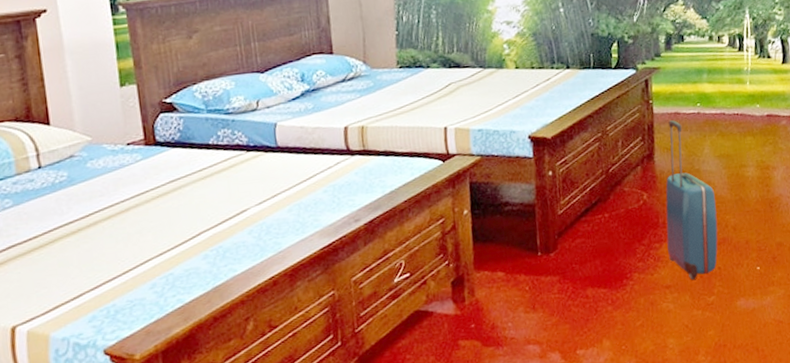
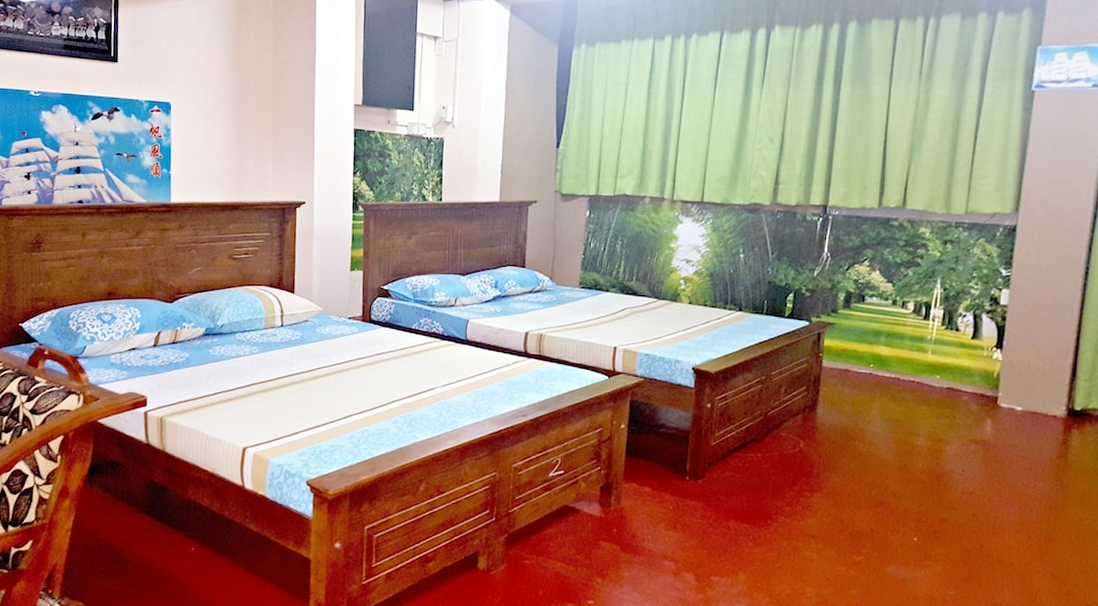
suitcase: present [665,120,718,280] -> none [818,376,877,535]

